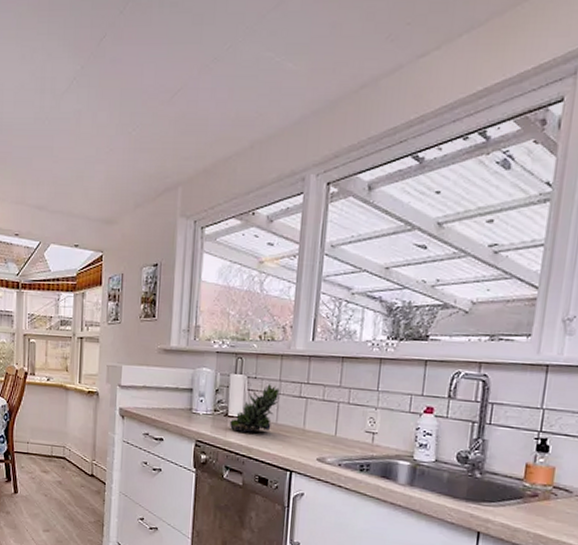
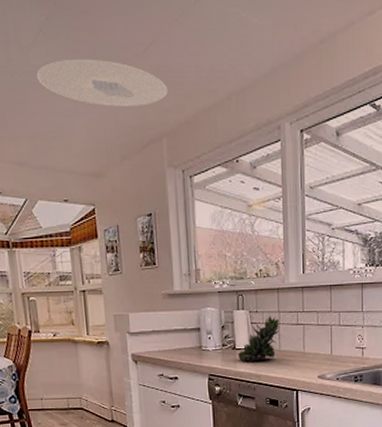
ceiling light: none [65,106,190,155] -> present [36,58,169,108]

